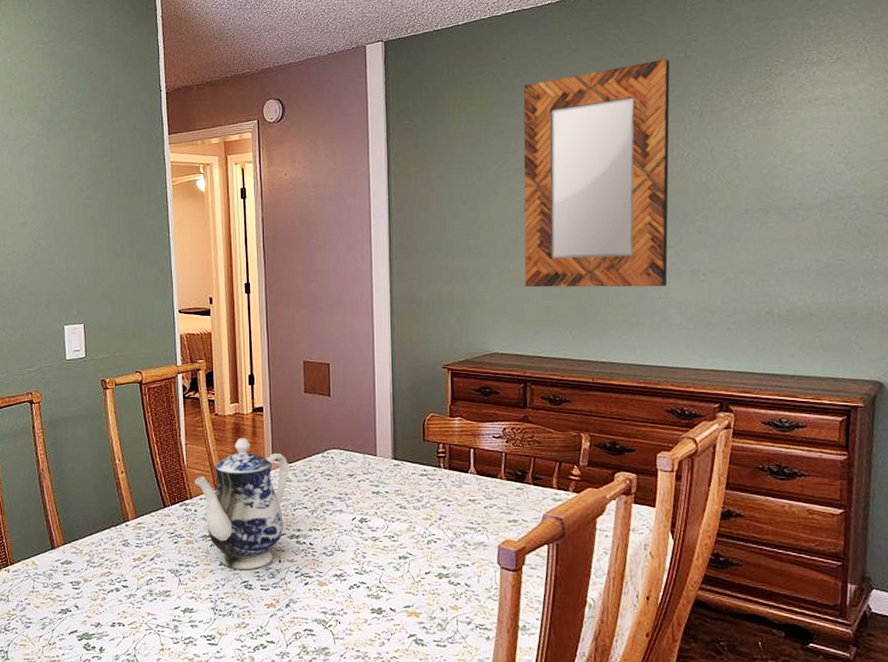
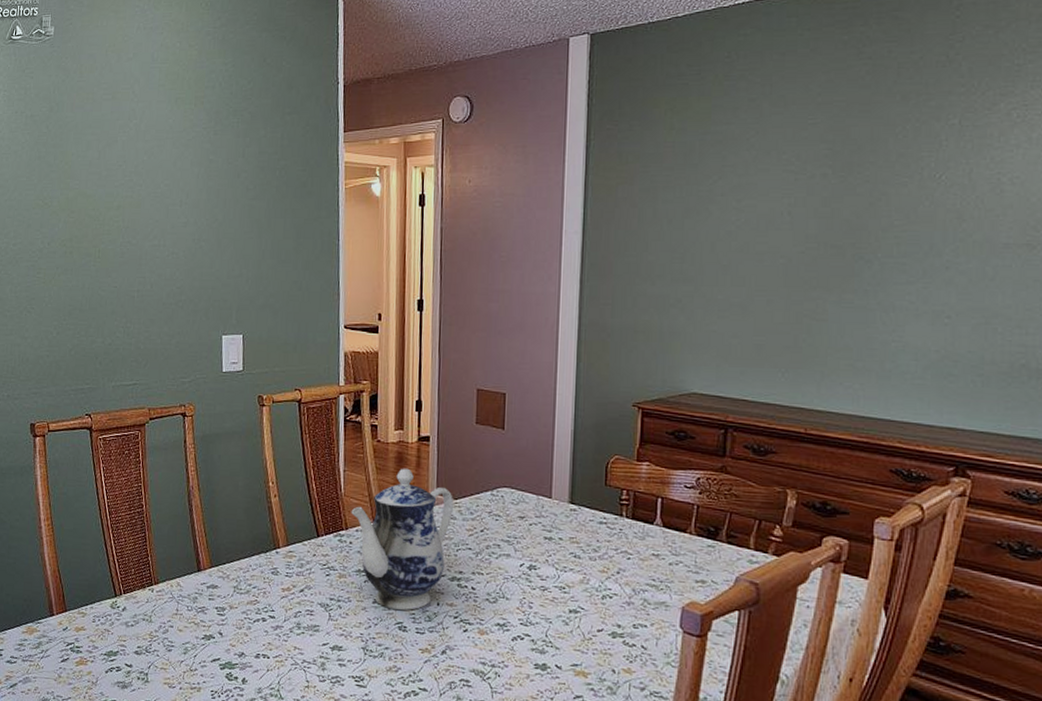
home mirror: present [523,59,670,288] -> none [734,62,928,328]

